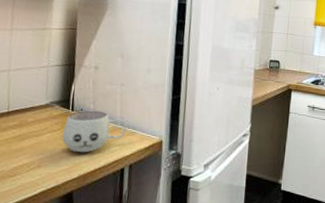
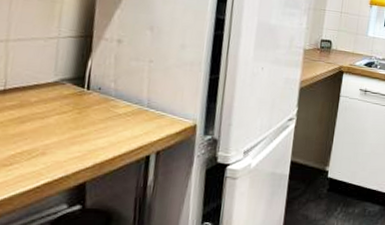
mug: present [62,111,128,153] -> none [73,90,156,139]

